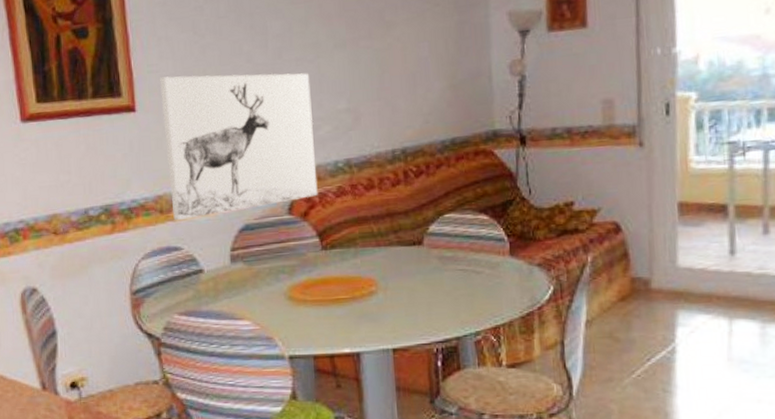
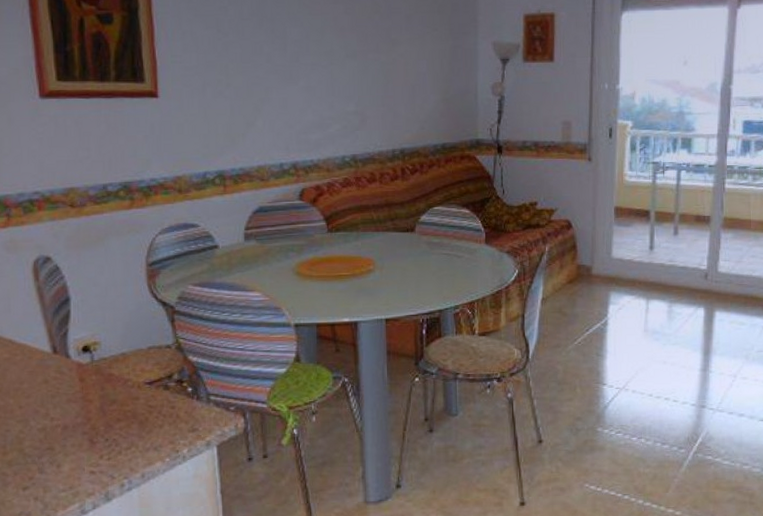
wall art: present [160,73,318,221] -> none [183,68,326,200]

